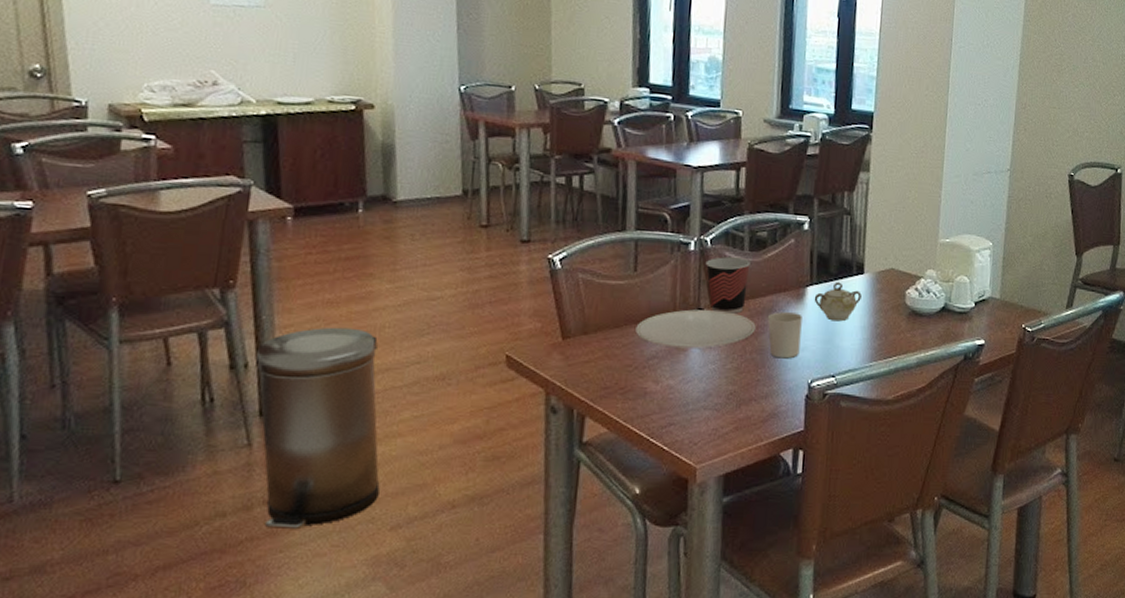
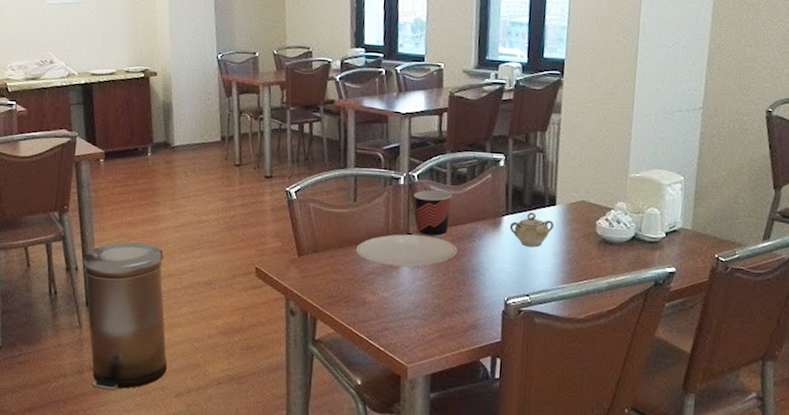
cup: present [768,312,802,359] -> none [468,237,499,279]

